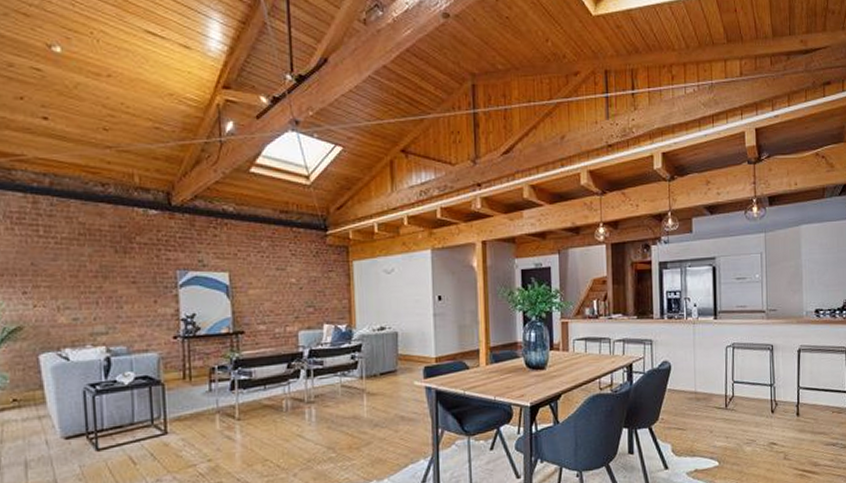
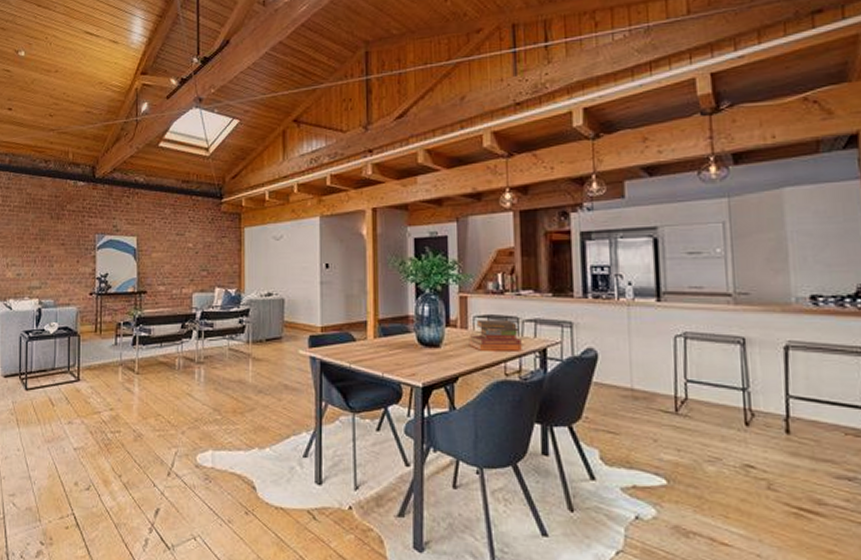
books: none [569,340,613,370] -> present [469,319,522,351]

